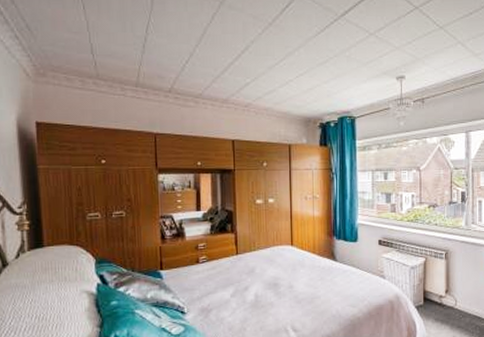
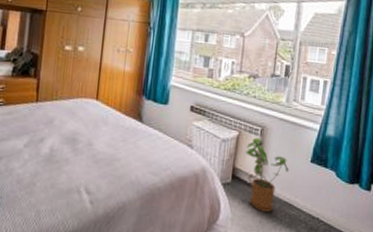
house plant: none [434,261,474,327] -> present [245,137,289,212]

